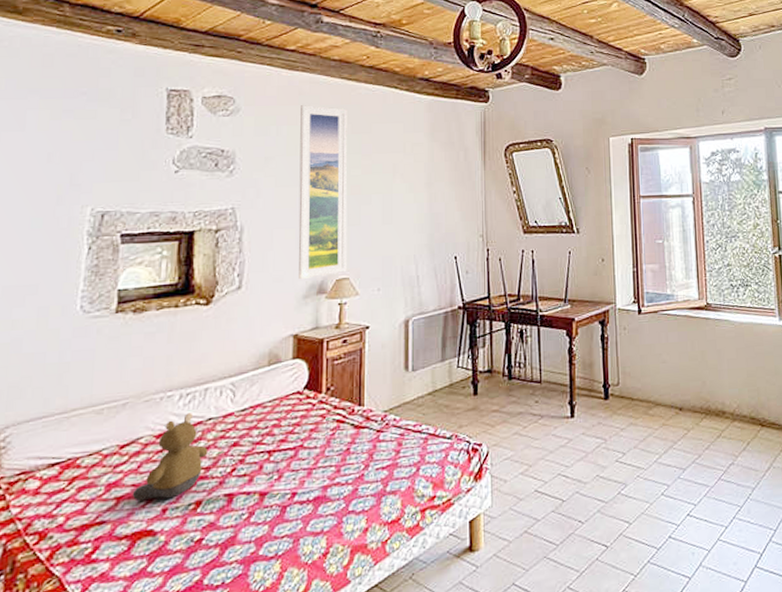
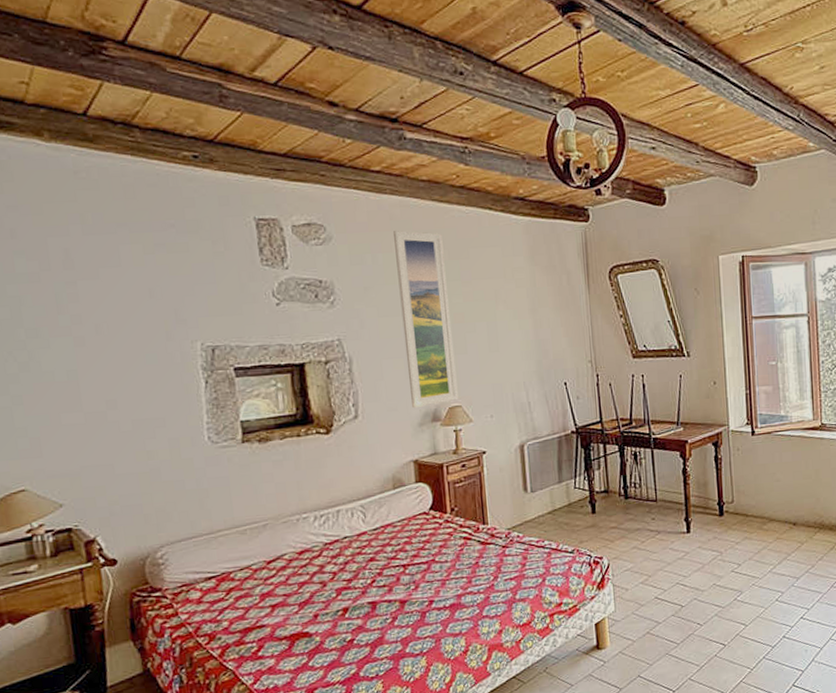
bear: present [132,413,208,500] -> none [284,532,348,608]

